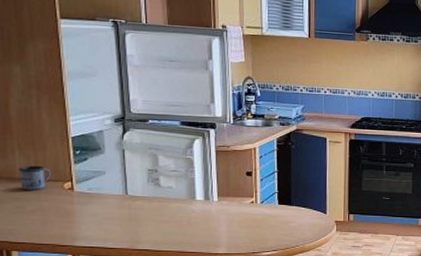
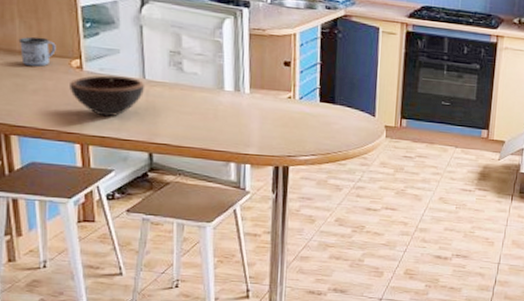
bowl: none [63,194,128,229] -> present [70,75,145,117]

